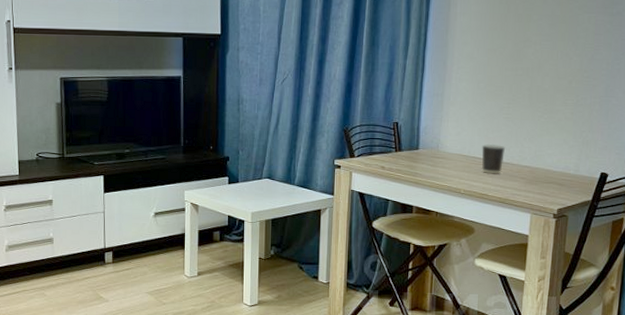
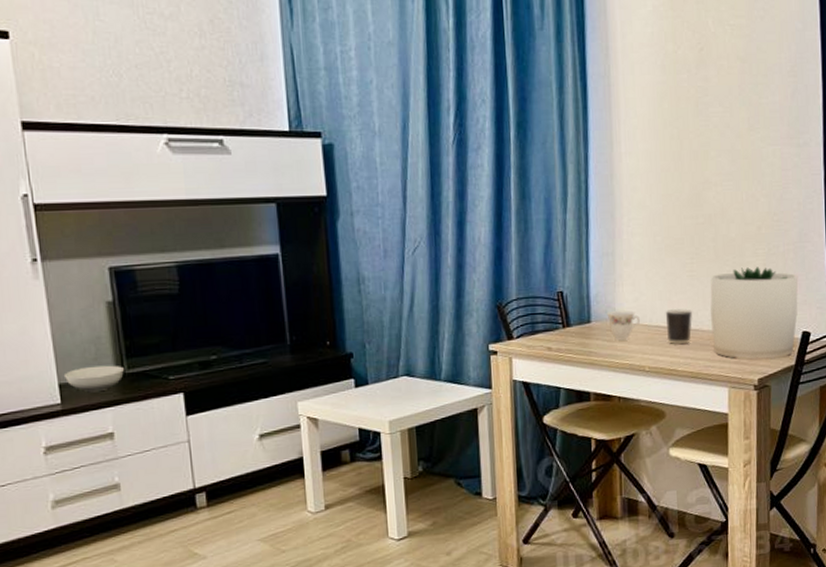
bowl: none [22,149,65,169] -> present [63,365,125,393]
teacup: none [432,142,460,166] -> present [607,310,640,341]
planter: none [520,114,602,193] -> present [710,267,798,360]

